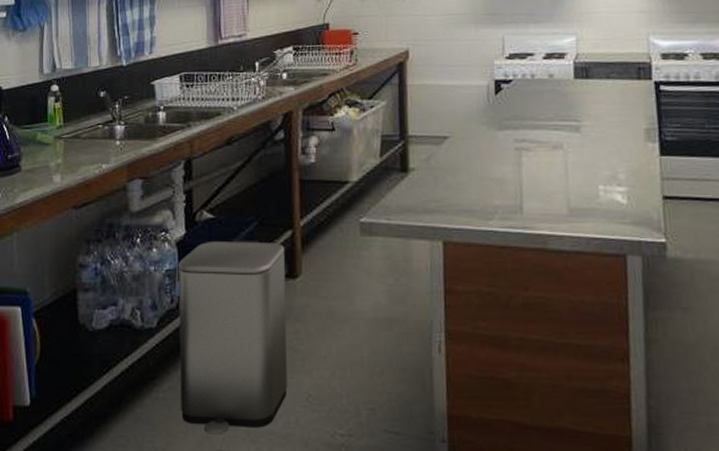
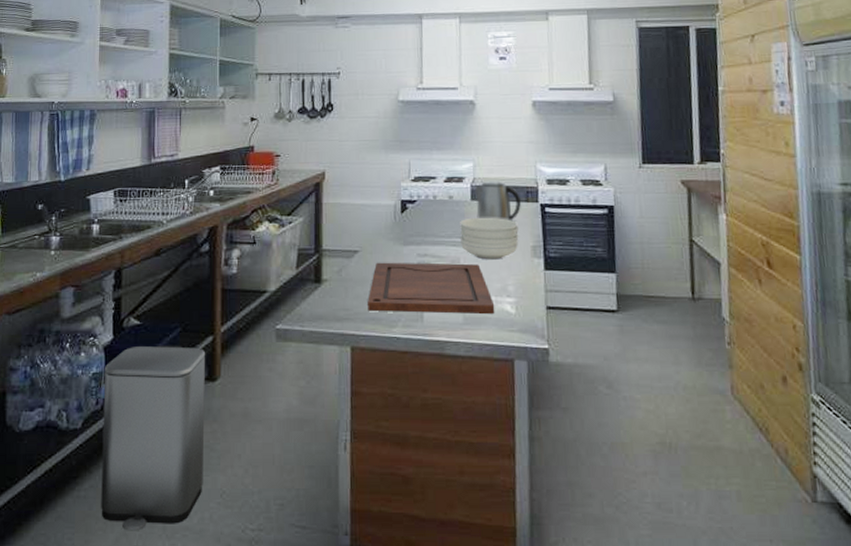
cutting board: none [460,148,604,206] -> present [368,262,495,315]
bowl: none [562,97,630,145] -> present [459,217,519,260]
kettle: none [578,56,632,102] -> present [475,181,521,222]

